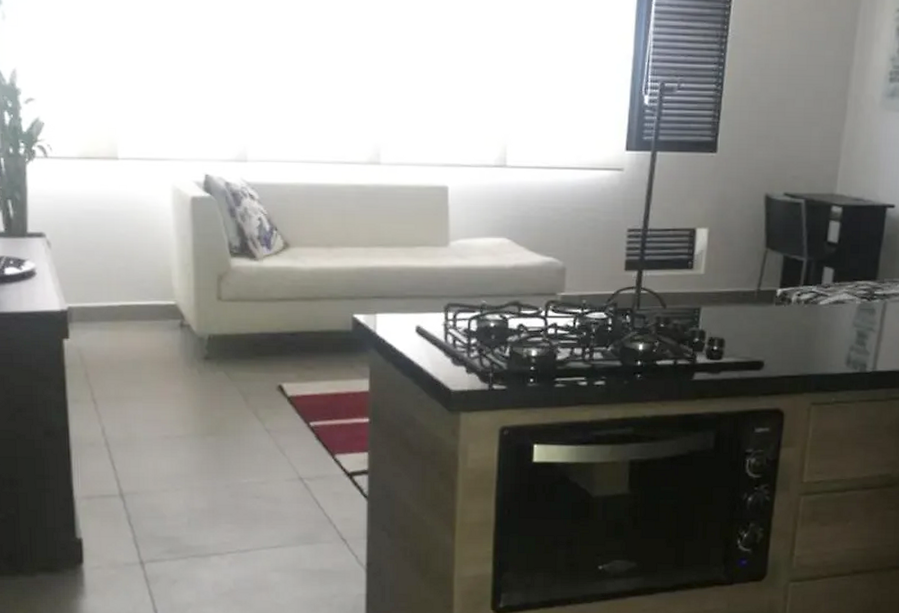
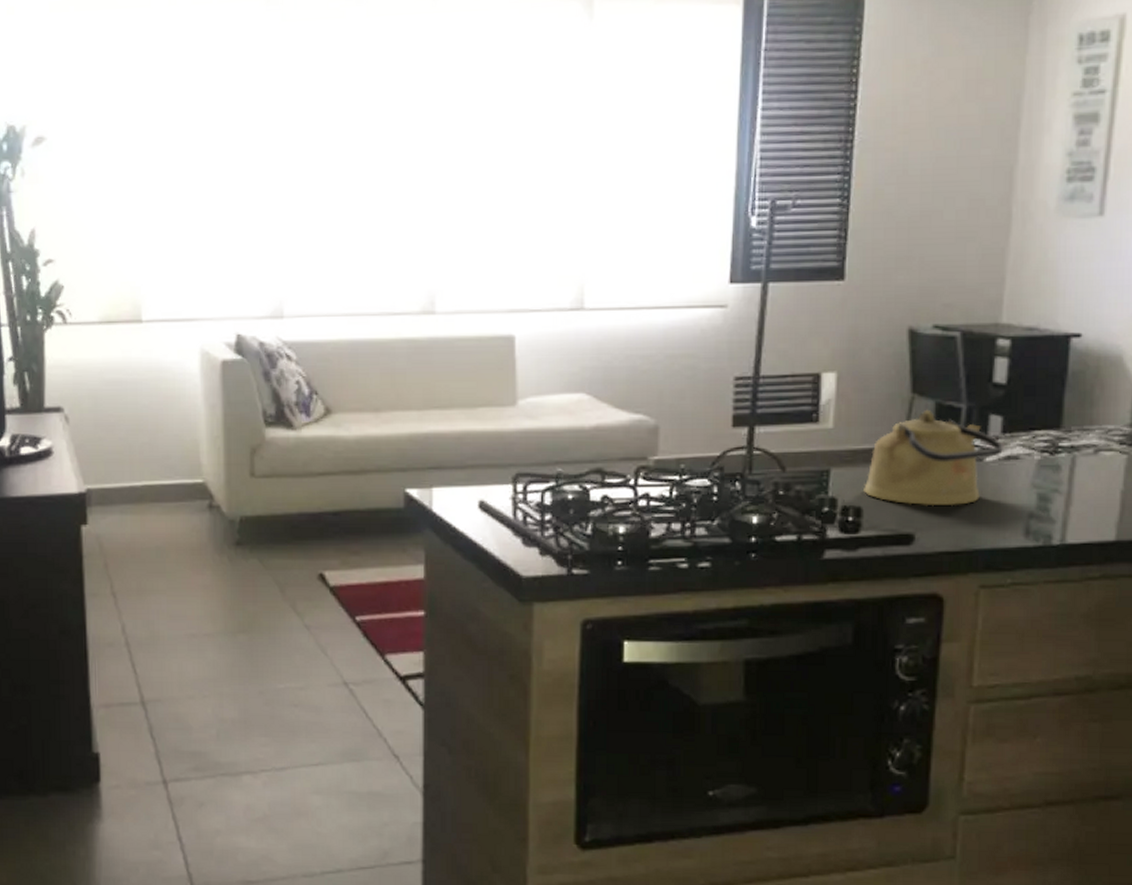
kettle: none [726,261,833,340] -> present [864,409,1003,507]

